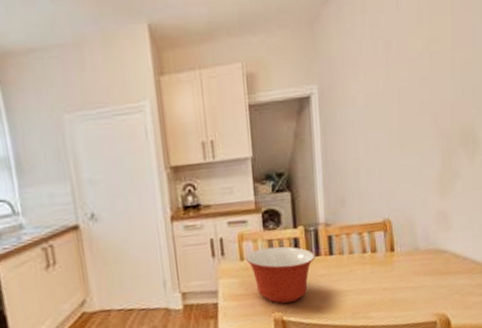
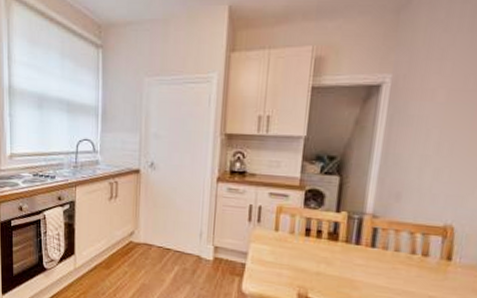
mixing bowl: present [245,246,315,304] -> none [280,224,354,283]

